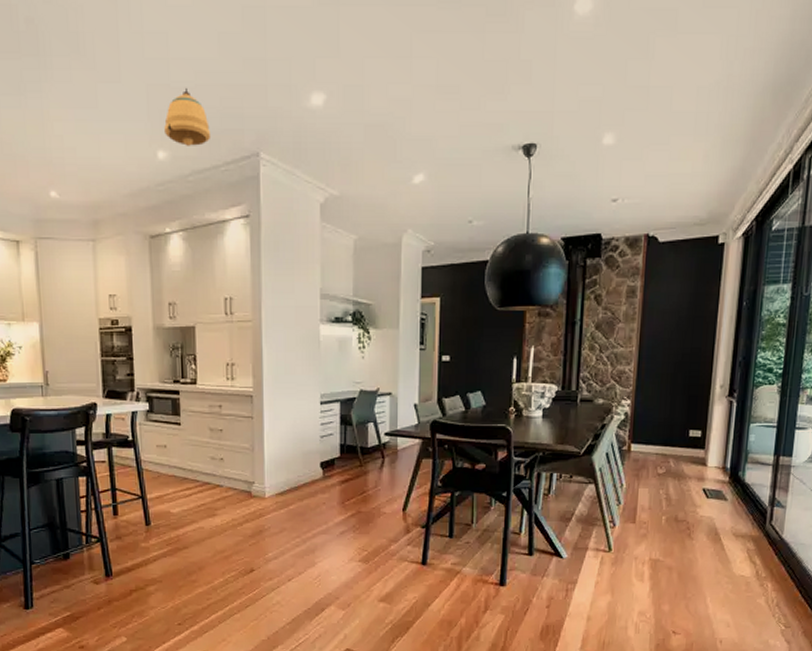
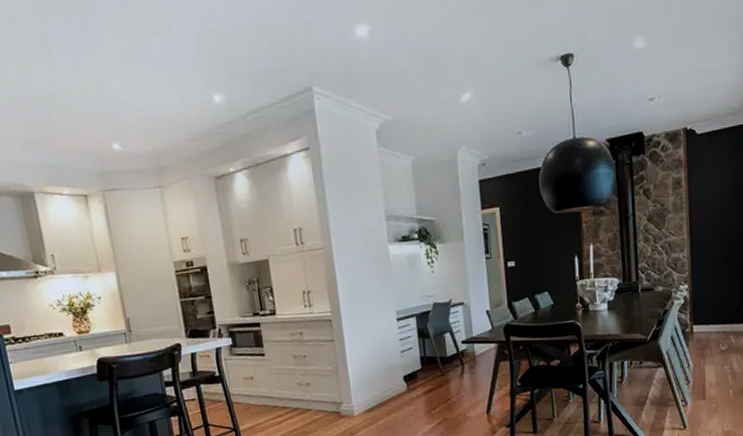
pendant light: present [164,87,211,146] -> none [217,31,264,88]

